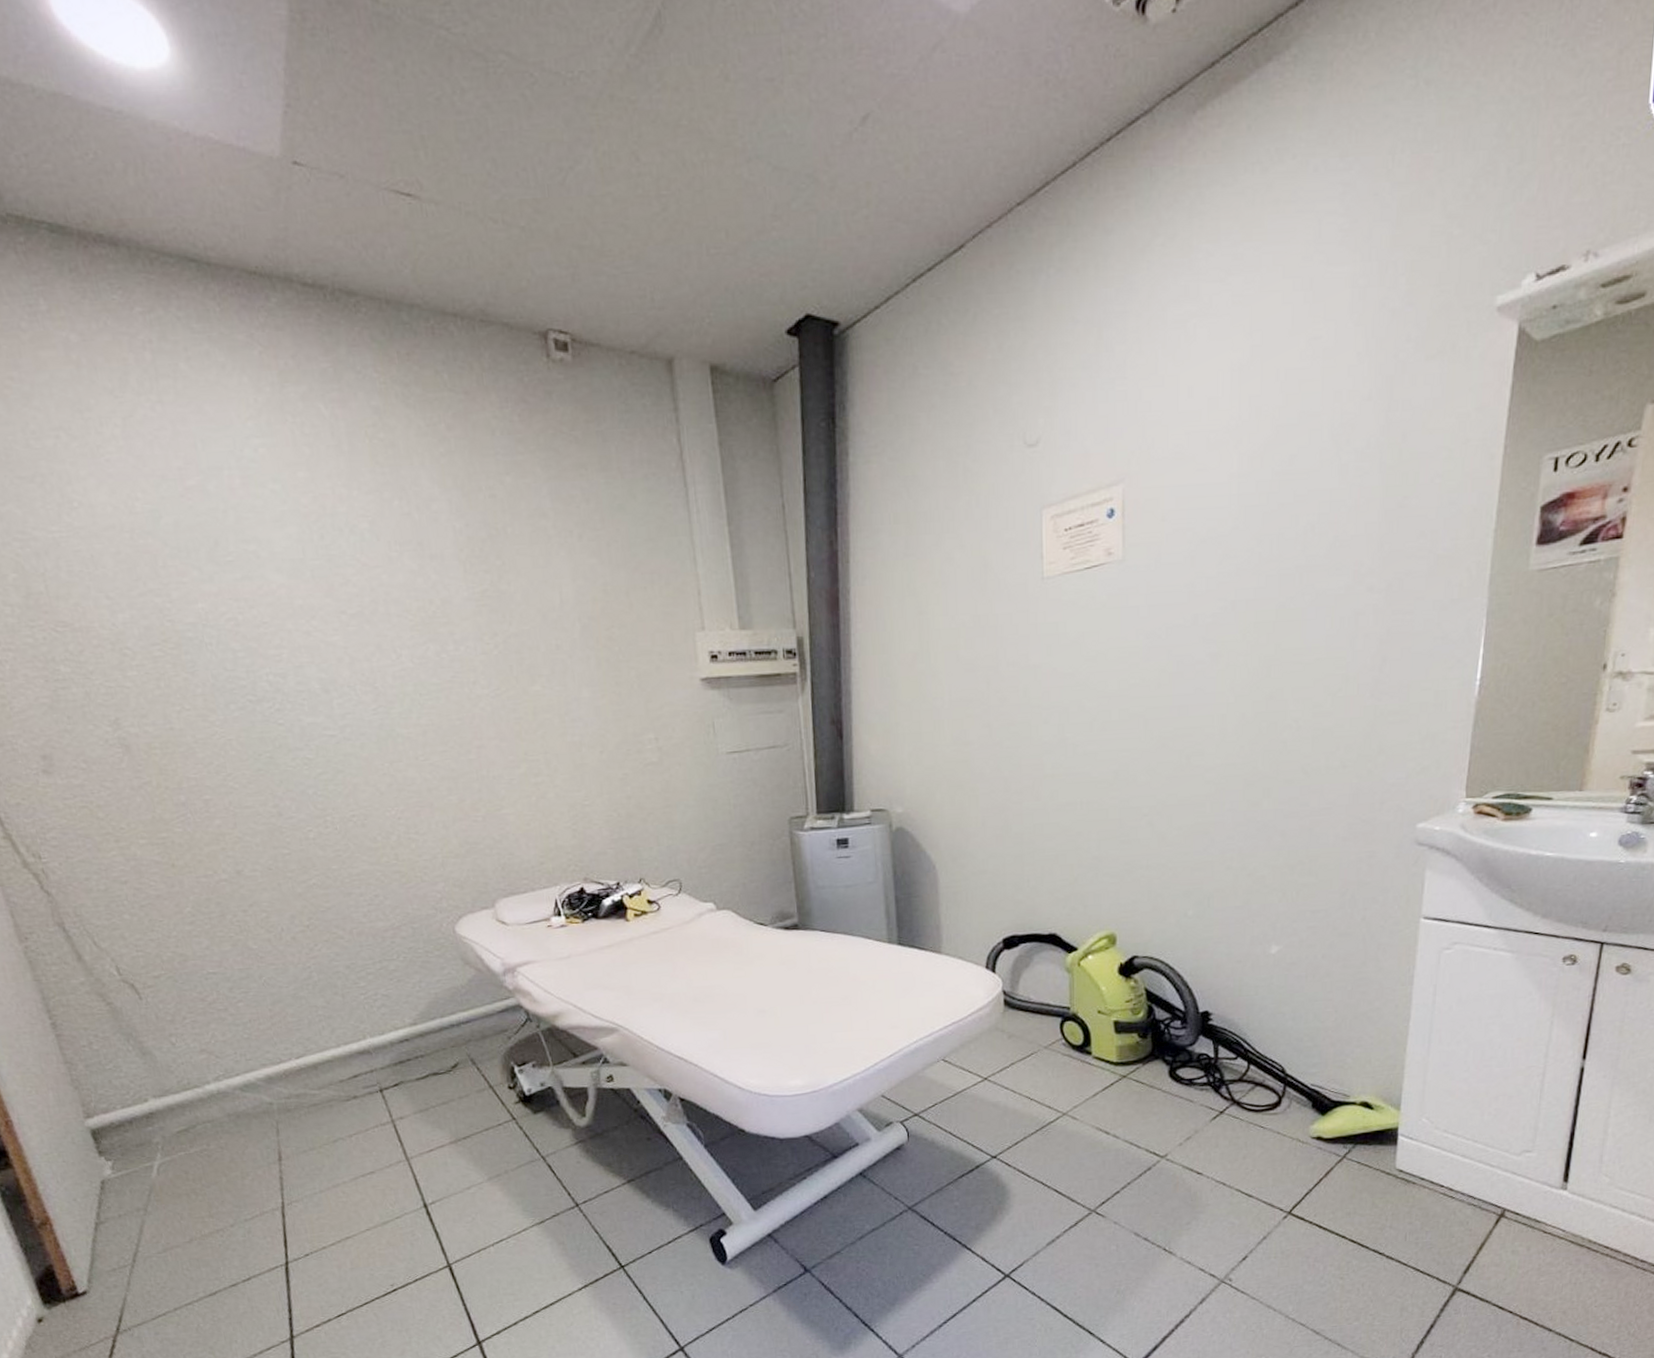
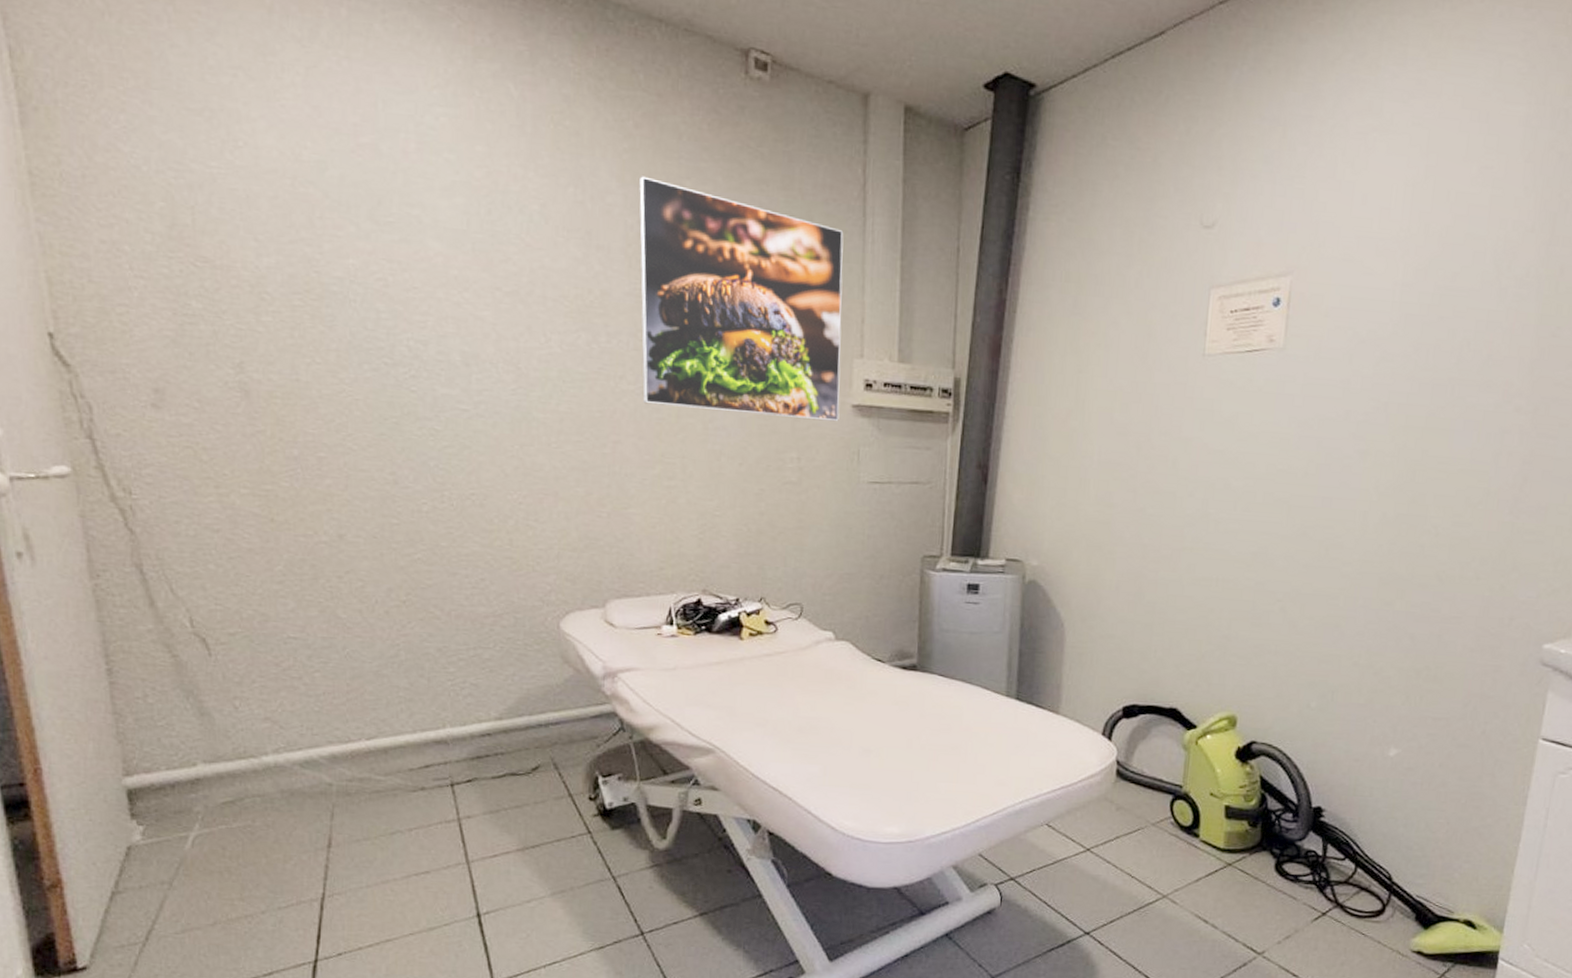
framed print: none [460,478,690,706] -> present [639,176,844,422]

